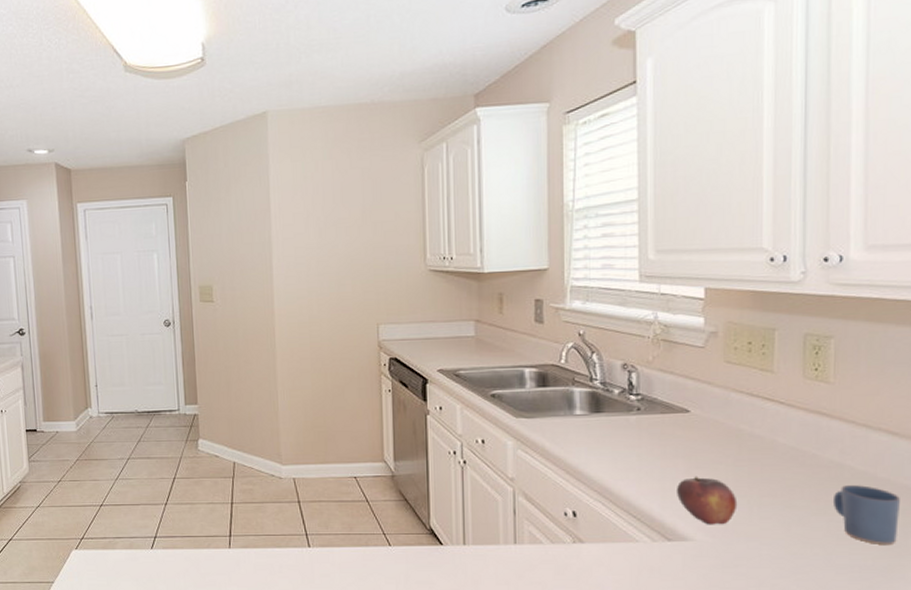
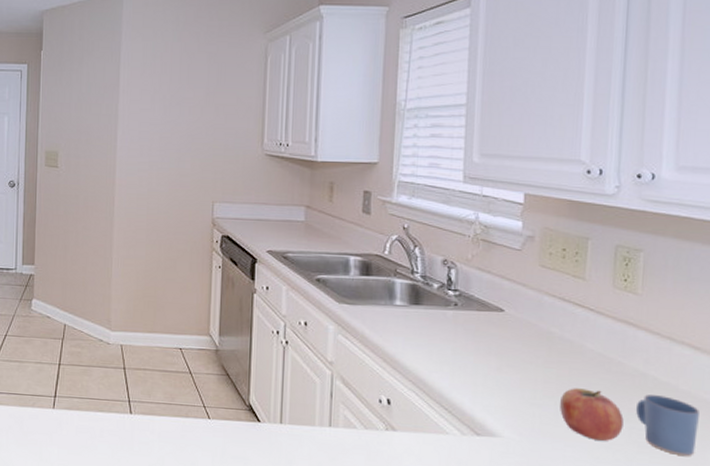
fruit: present [676,476,738,525] -> none [487,374,545,424]
fruit: none [752,484,821,536] -> present [559,388,624,441]

